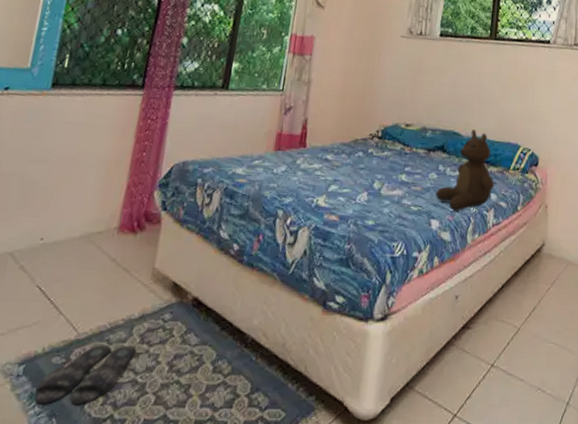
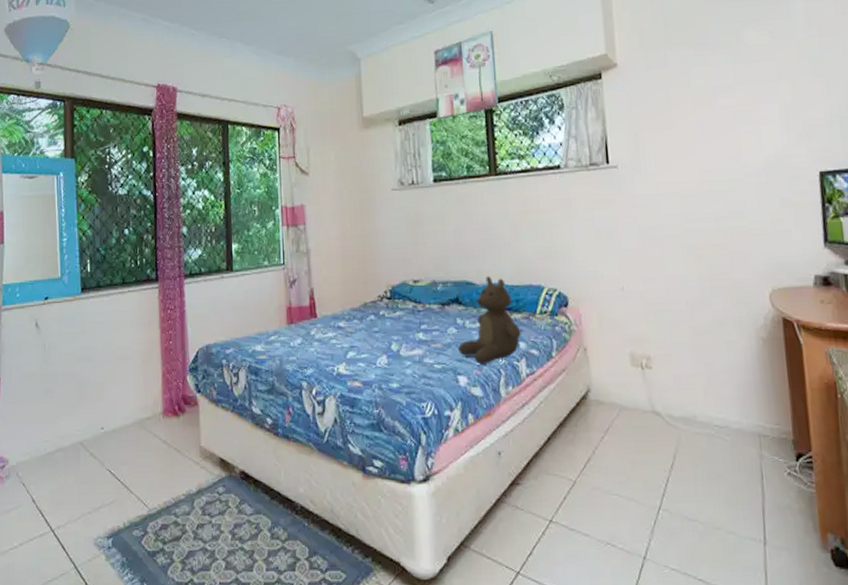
slippers: present [34,344,136,406] -> none [125,517,200,572]

